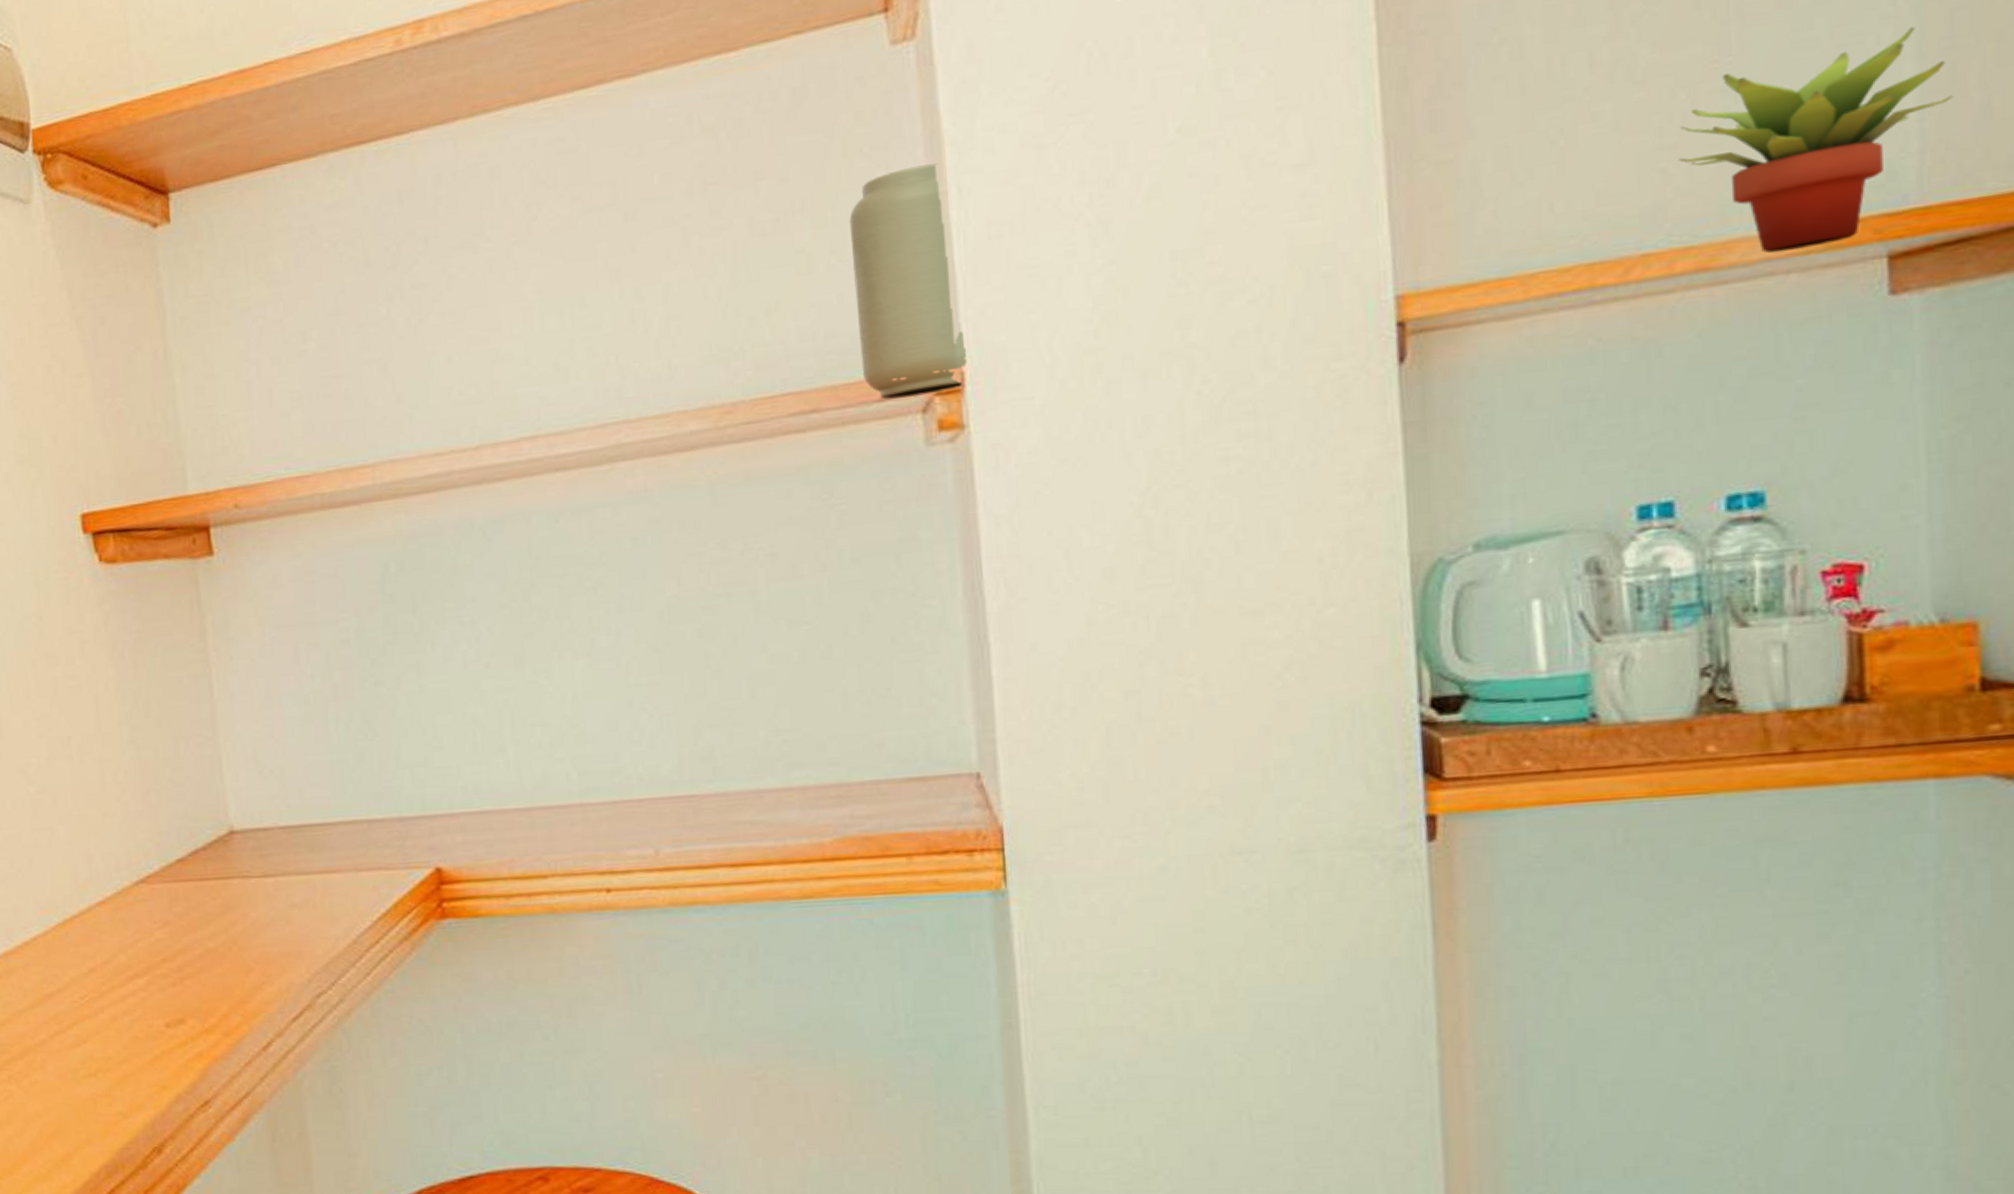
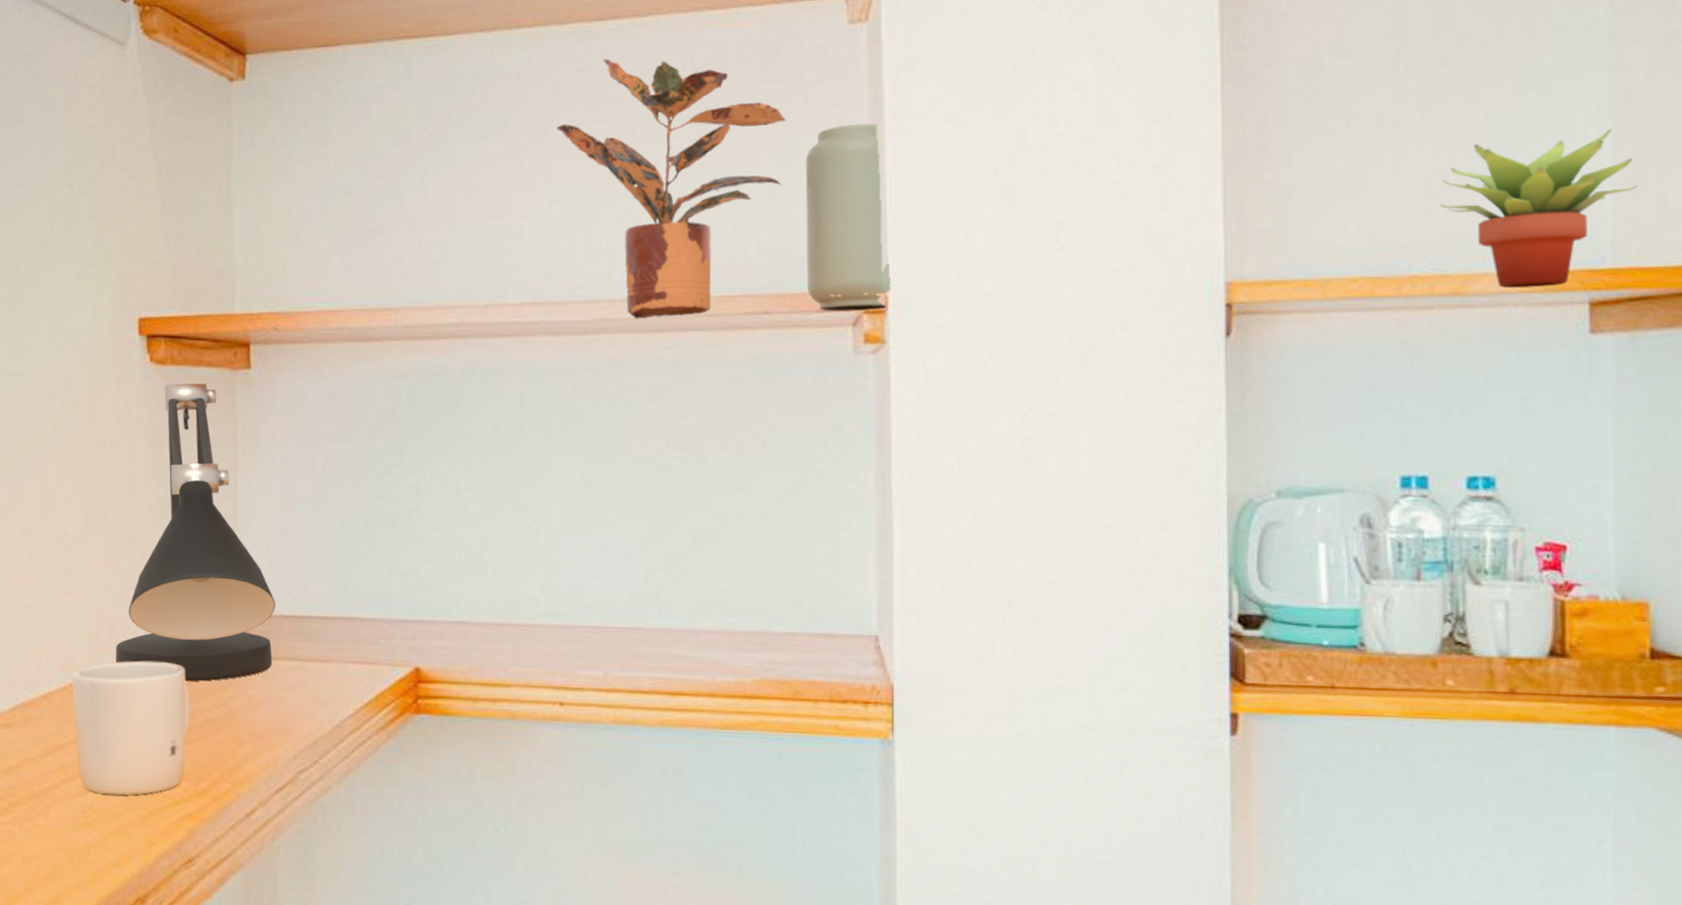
mug: none [53,892,189,1041] -> present [71,661,190,795]
desk lamp: none [97,578,274,911] -> present [115,383,275,682]
potted plant: none [542,125,822,440] -> present [557,59,787,319]

